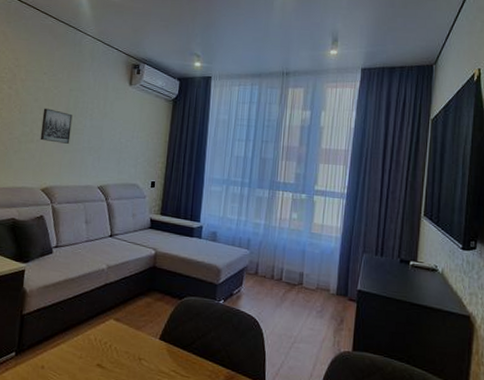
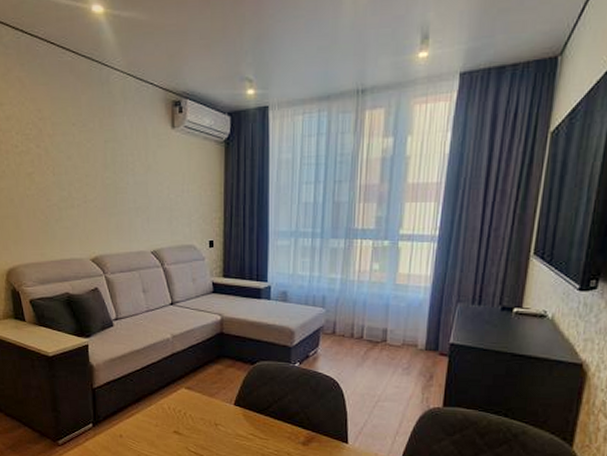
wall art: present [40,108,73,144] -> none [78,166,114,206]

